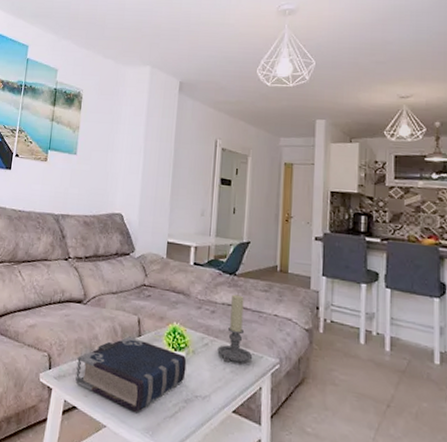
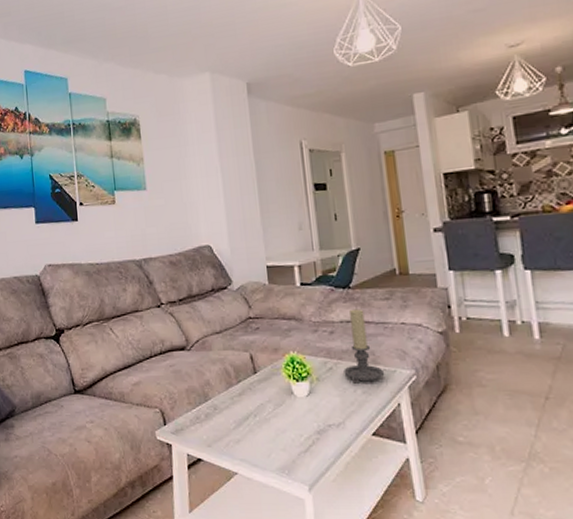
book: present [75,336,187,412] -> none [192,375,314,453]

